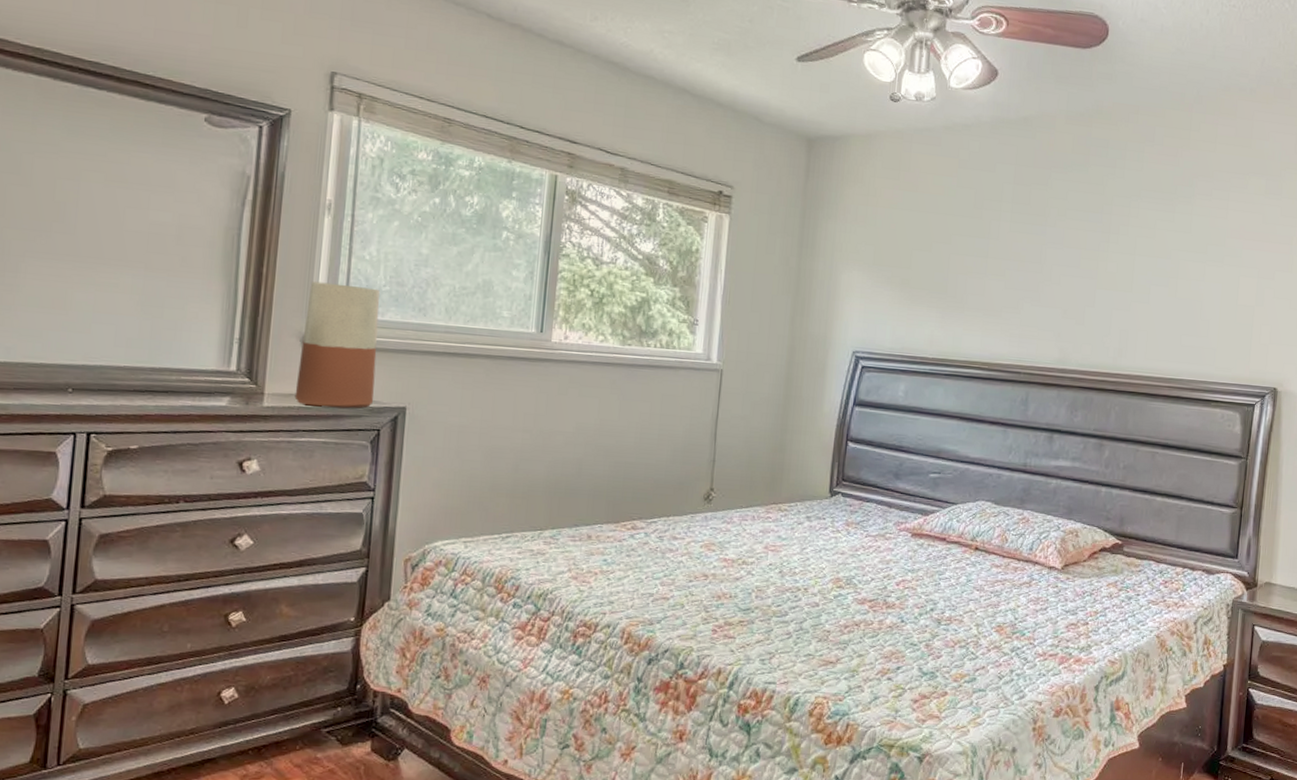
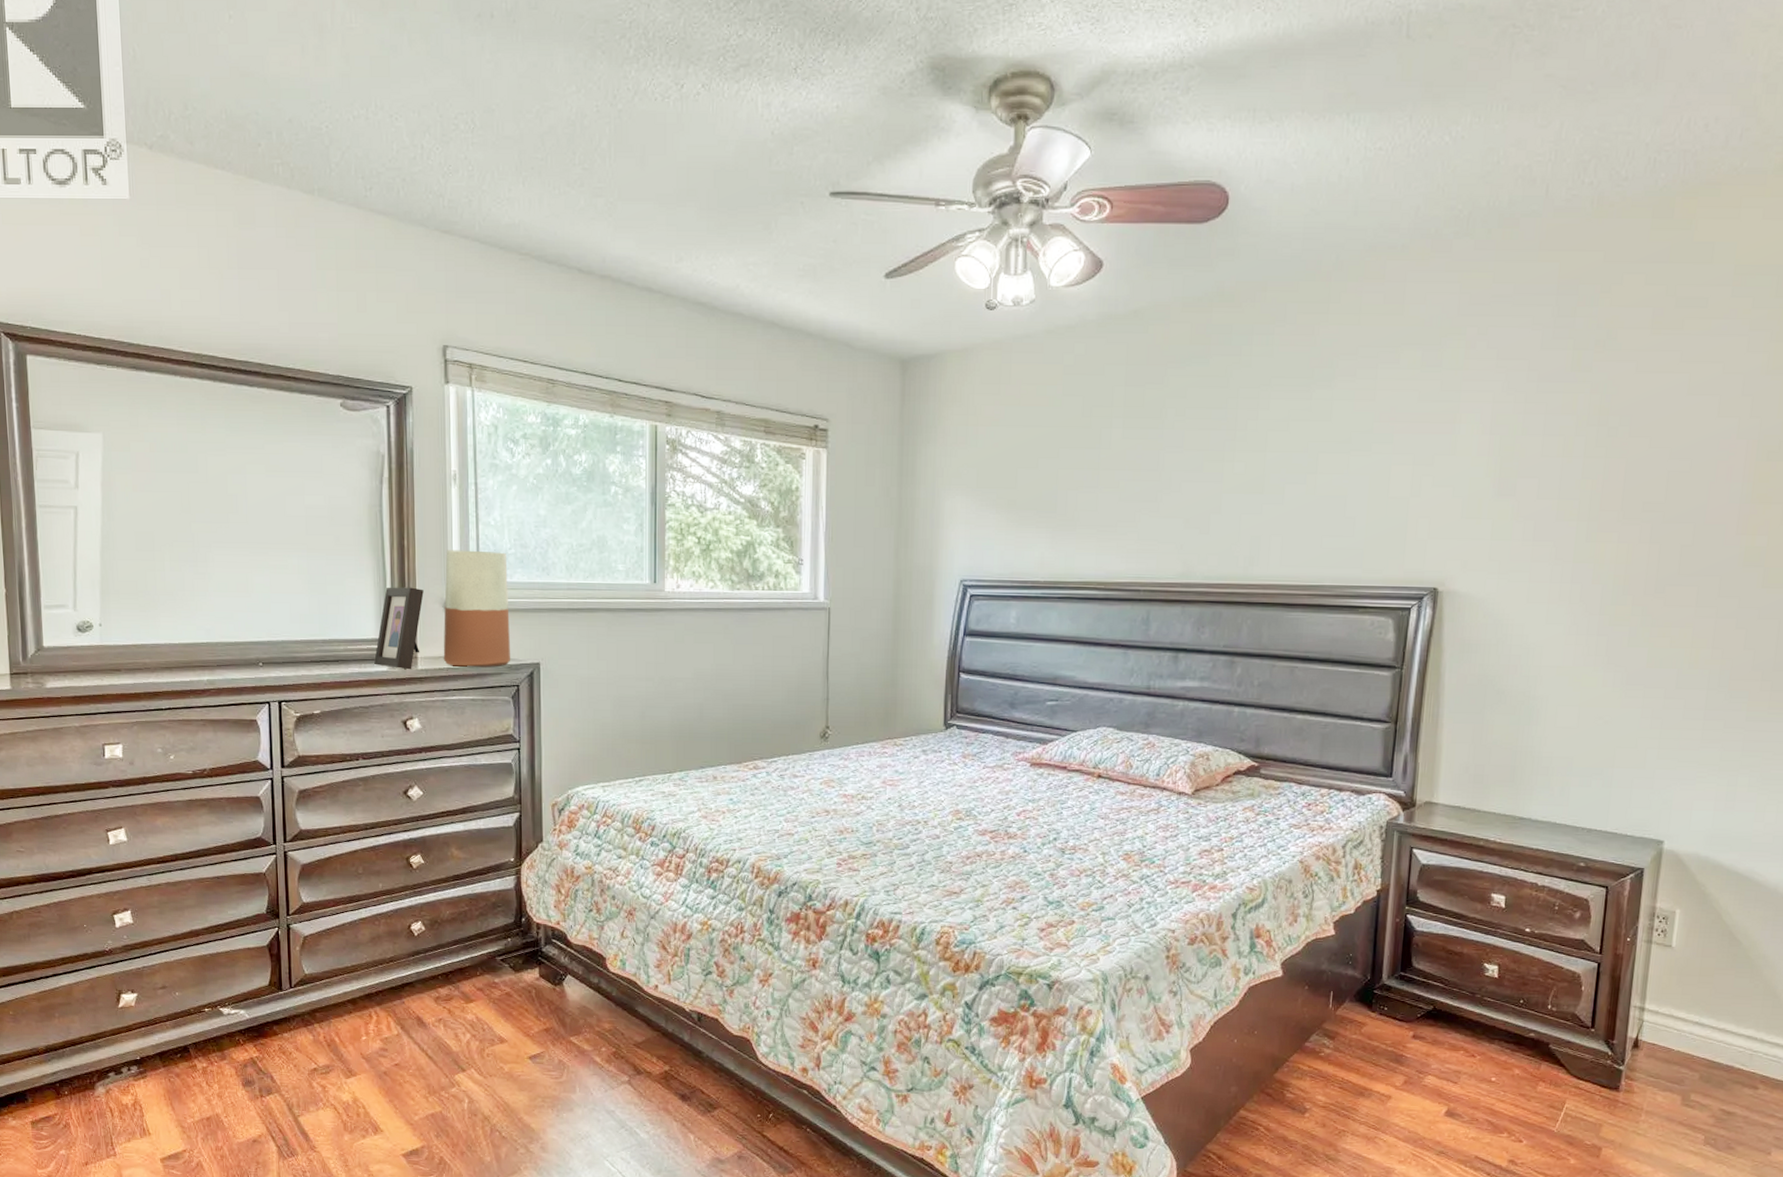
picture frame: none [211,315,280,407] -> present [374,587,424,670]

